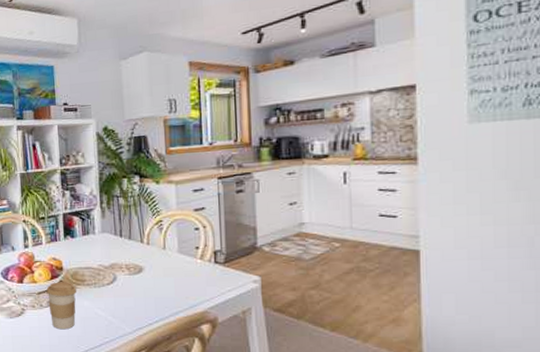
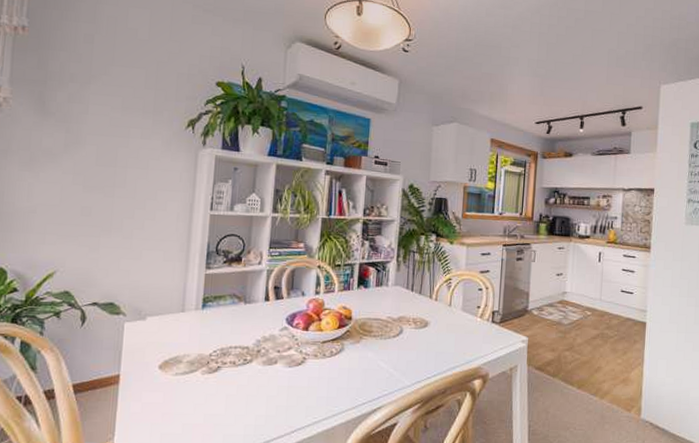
coffee cup: present [46,282,76,330] -> none [331,331,362,381]

